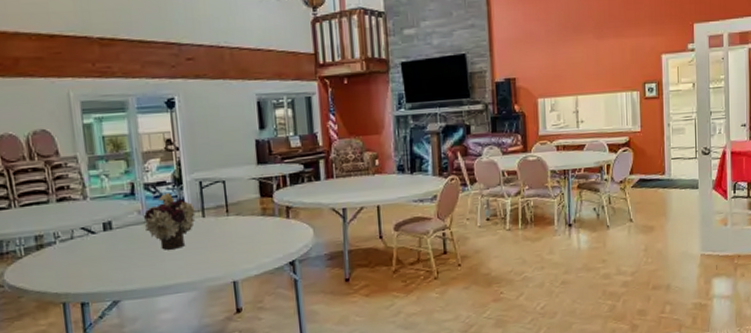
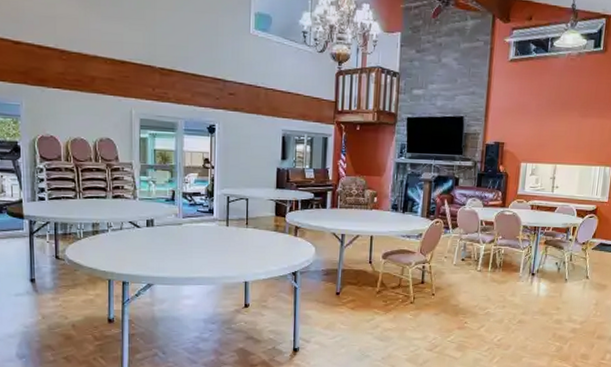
flower arrangement: present [143,193,196,250] -> none [179,203,221,249]

